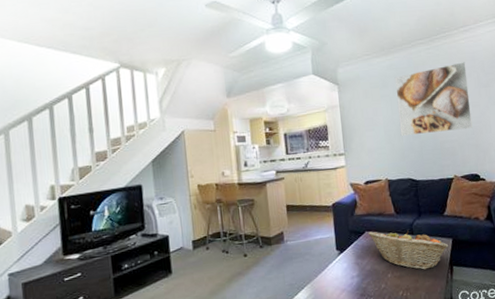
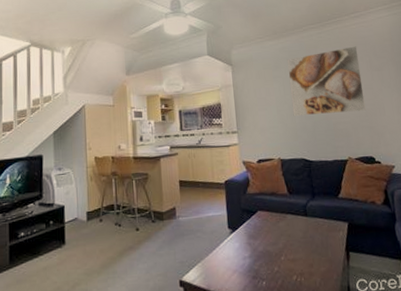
fruit basket: present [368,230,449,270] -> none [261,211,345,254]

